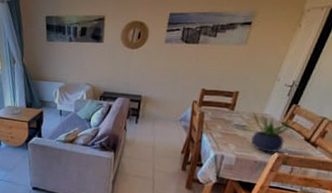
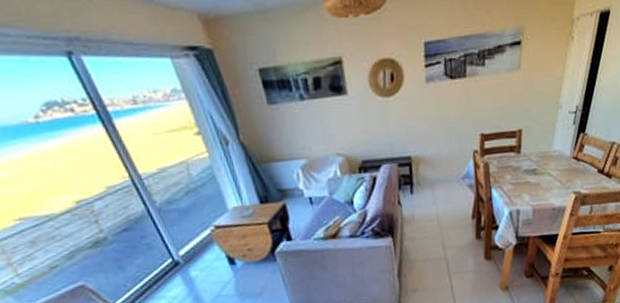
potted plant: present [251,112,299,153] -> none [540,150,589,196]

